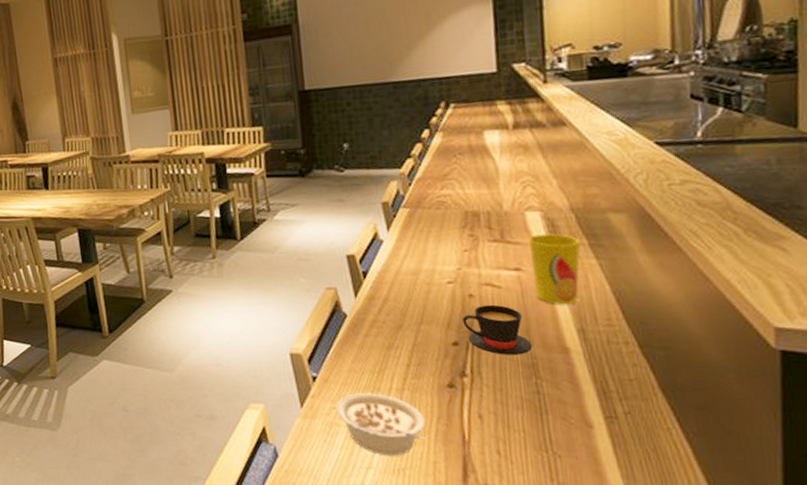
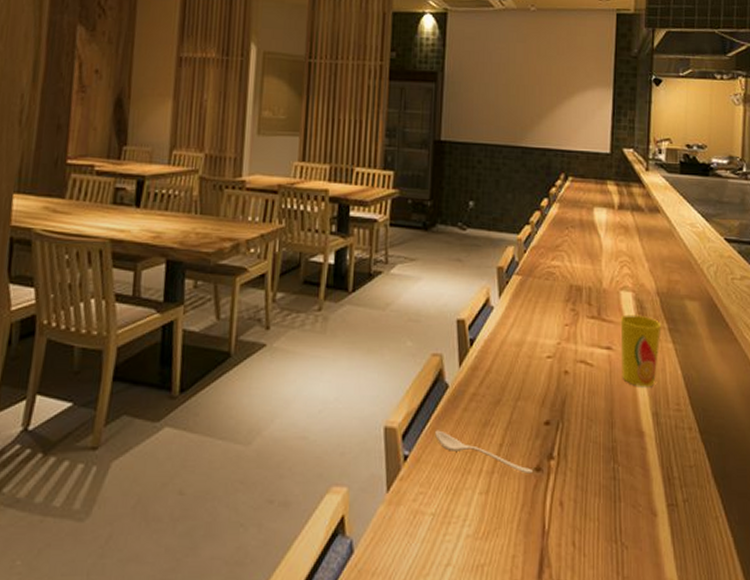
legume: present [336,393,426,456] -> none [423,476,510,550]
spoon: none [339,354,447,390] -> present [435,430,534,474]
teacup: present [462,304,533,355] -> none [556,383,614,437]

